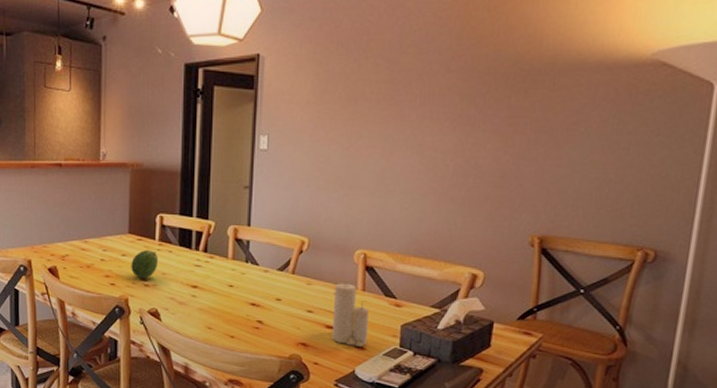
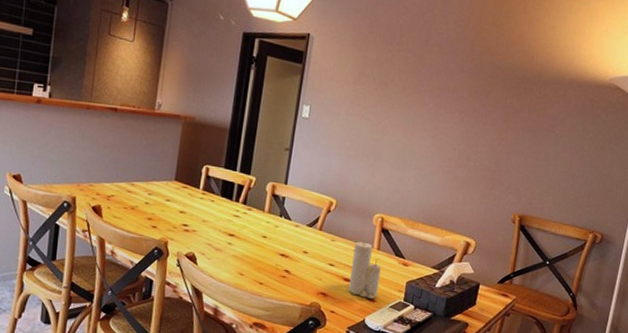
fruit: present [131,250,159,279] -> none [173,197,201,224]

